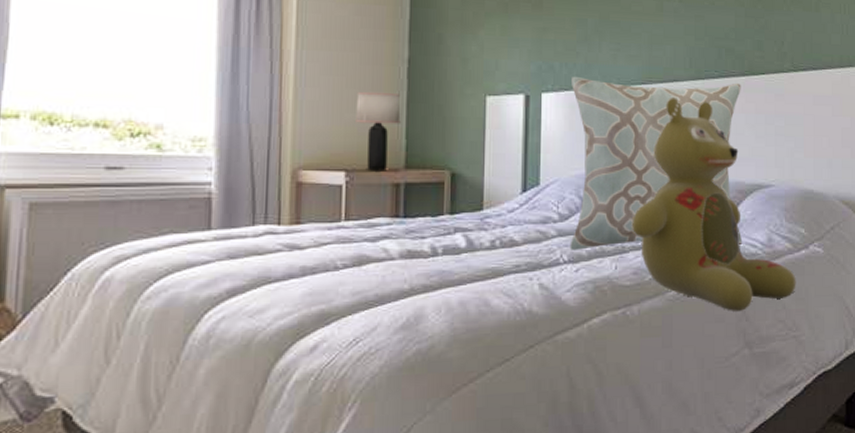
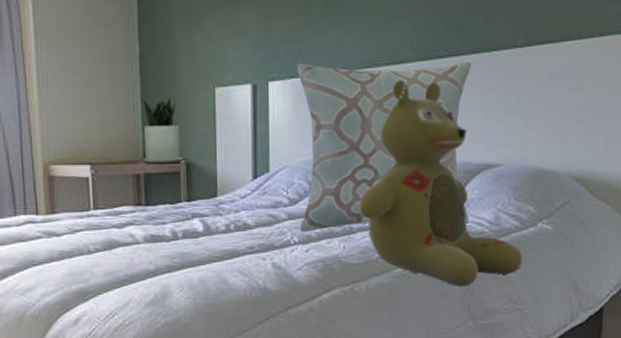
table lamp: present [354,91,401,171] -> none [94,88,137,164]
planter: none [403,104,450,173] -> present [141,98,184,164]

